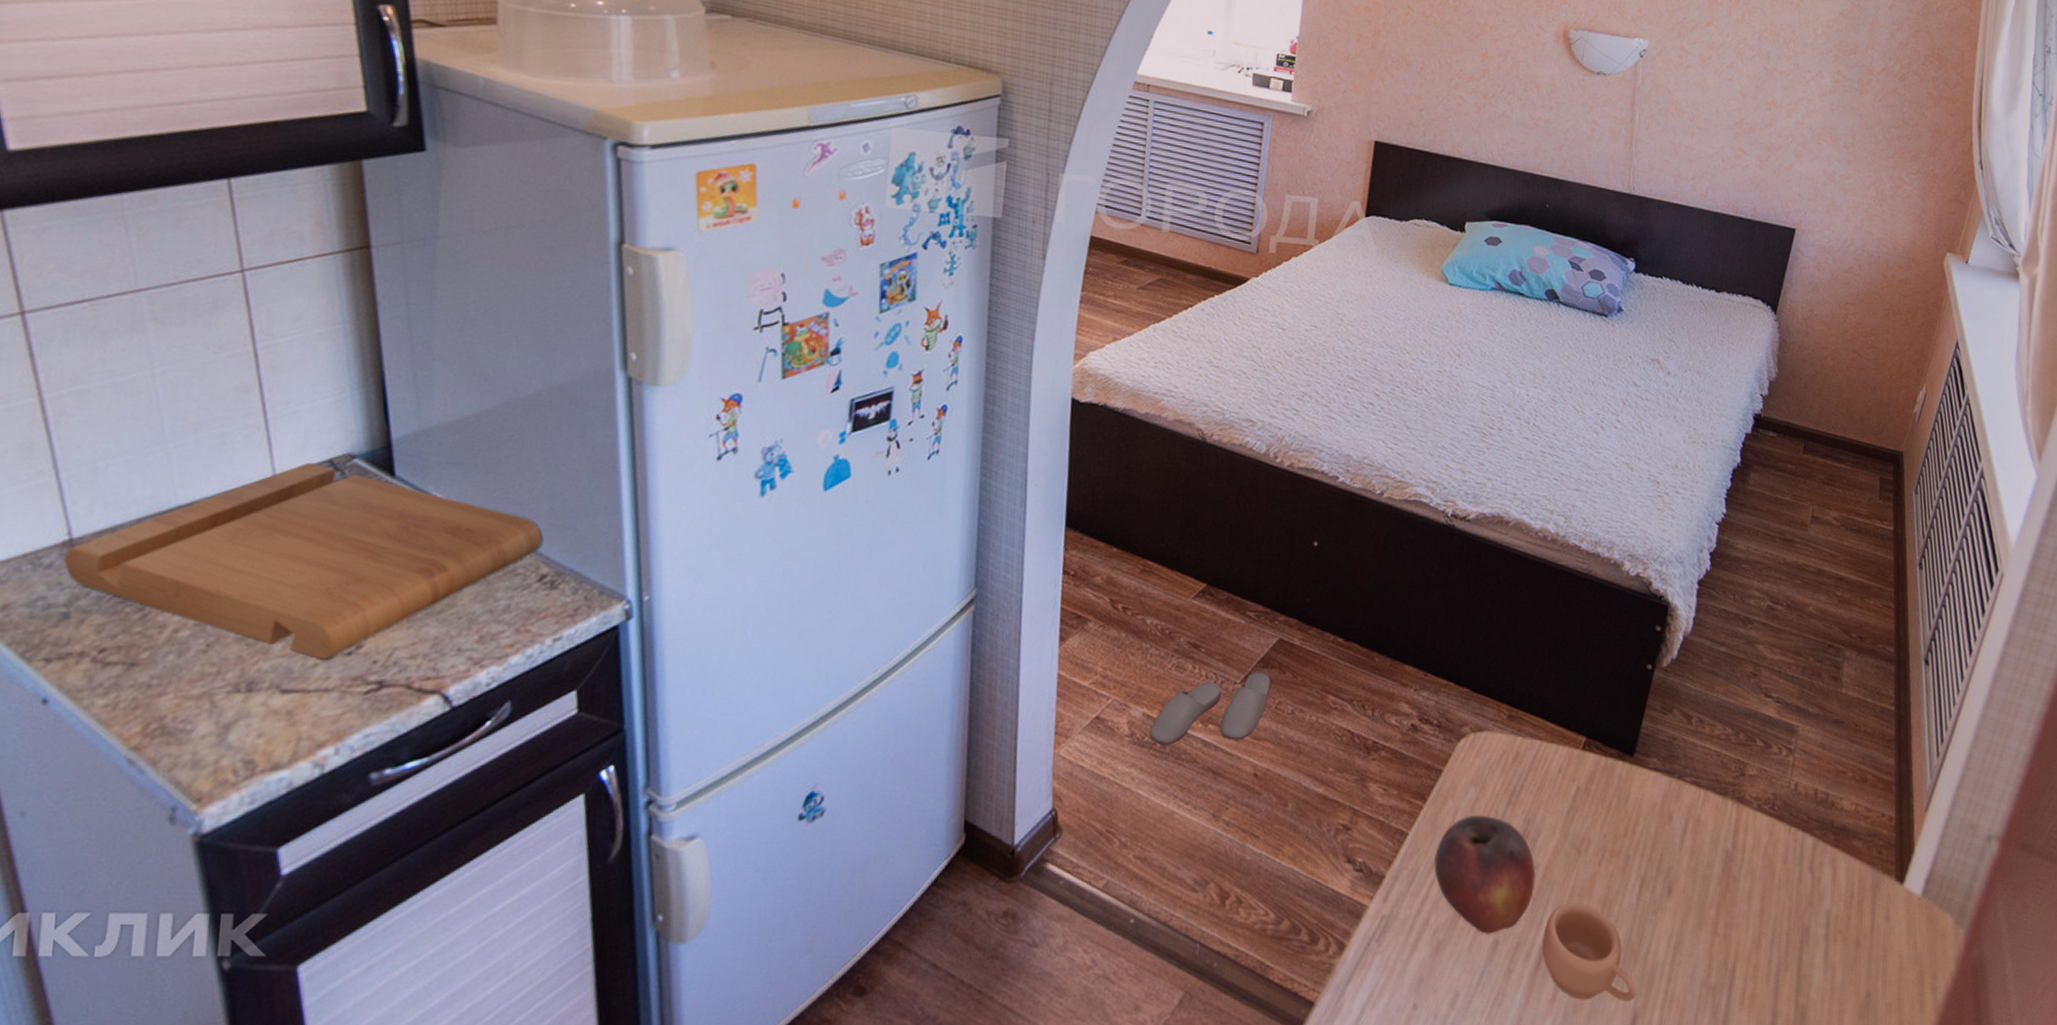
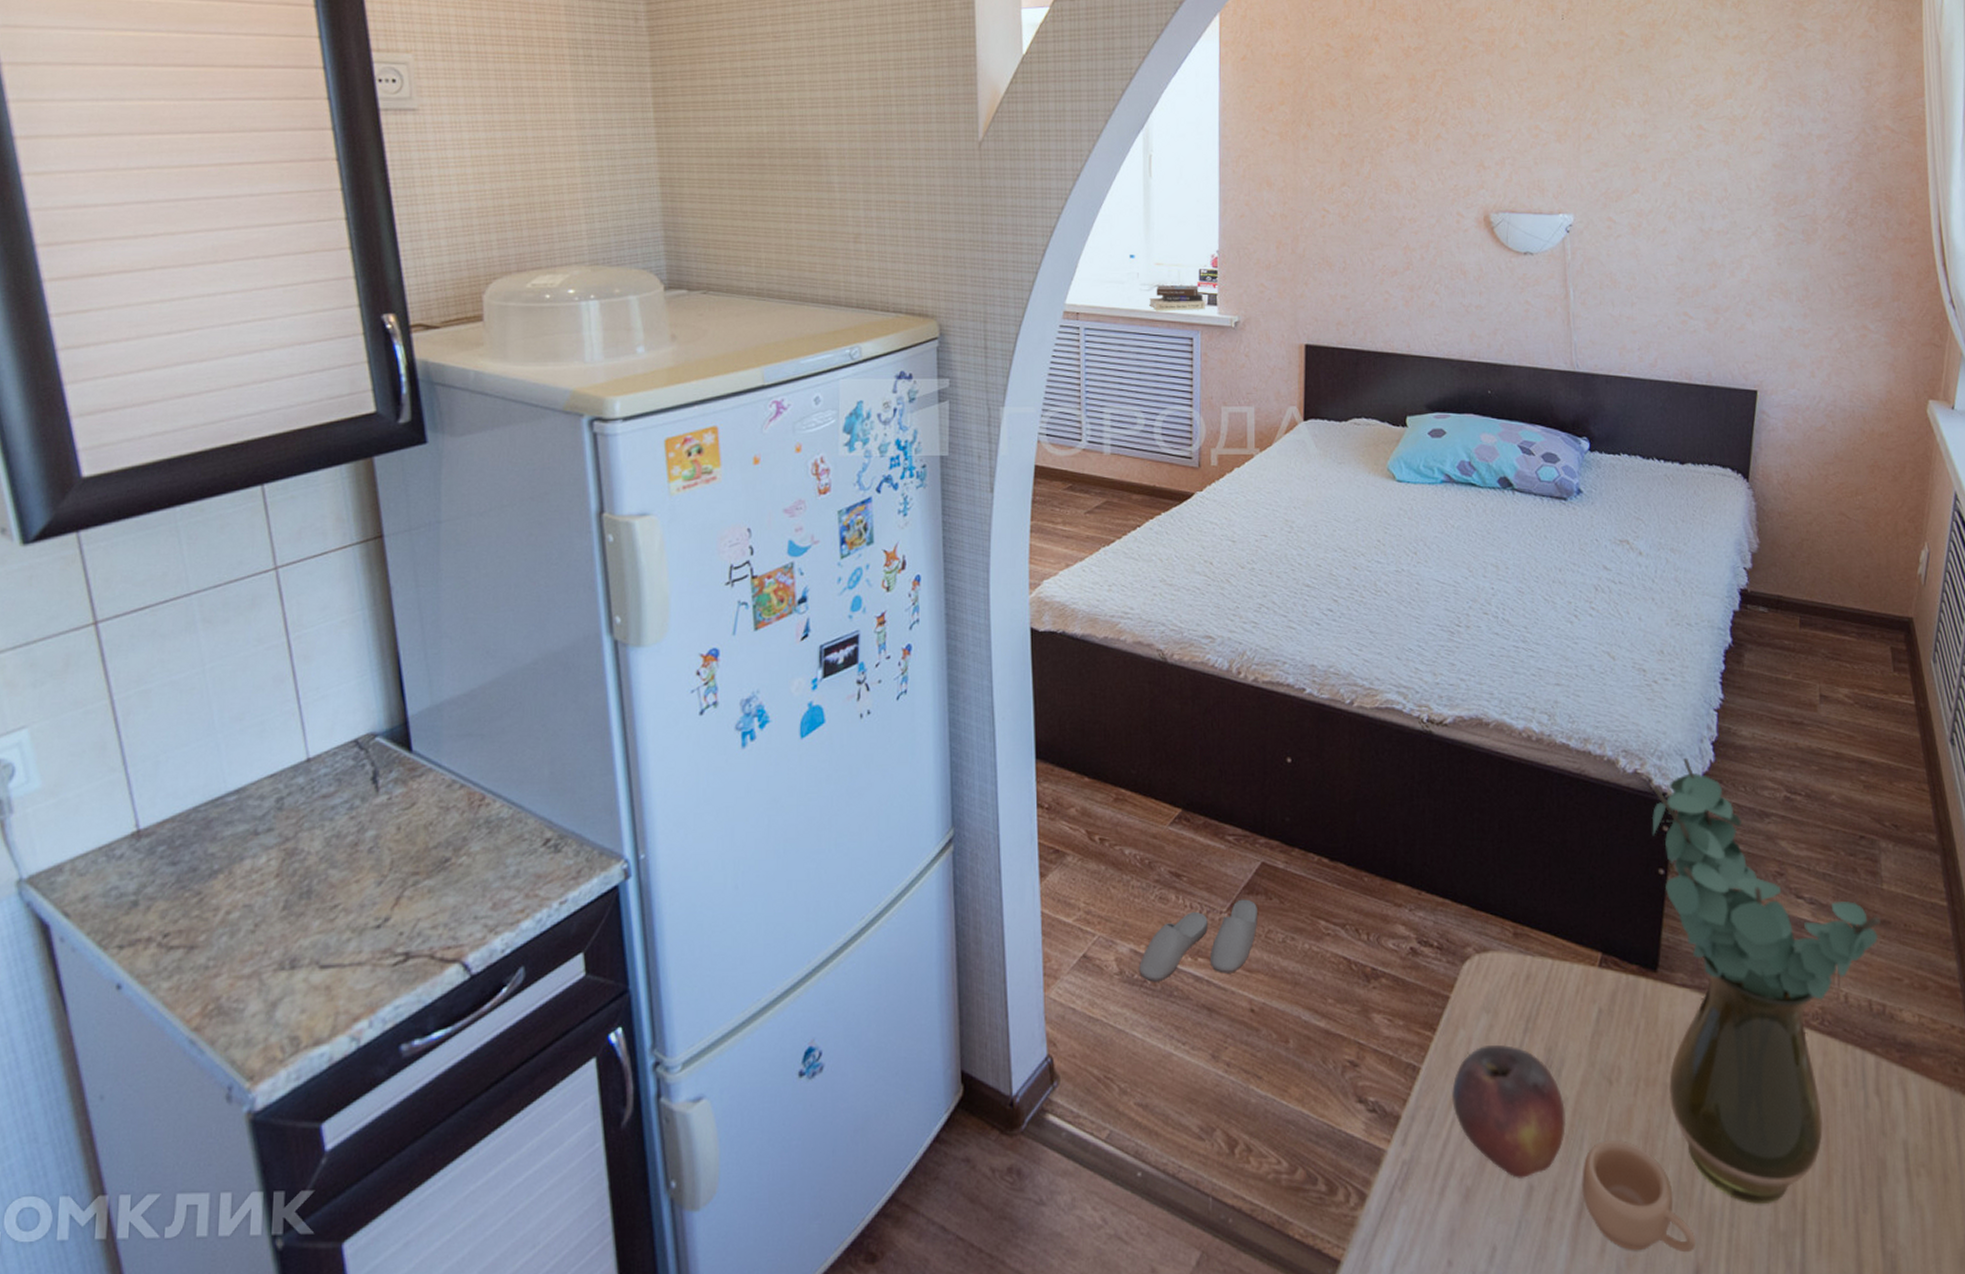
cutting board: present [65,462,542,659] -> none [133,743,545,934]
books: none [1223,65,1280,96] -> present [1149,285,1205,311]
vase: none [1629,565,1836,961] -> present [1651,757,1881,1204]

